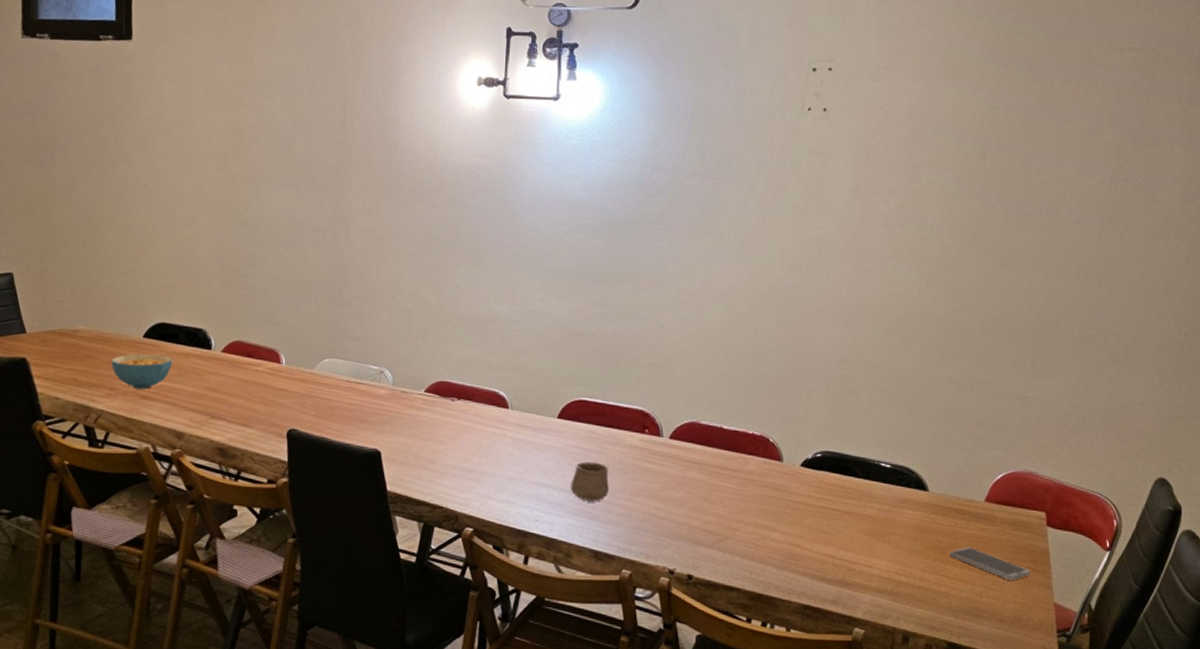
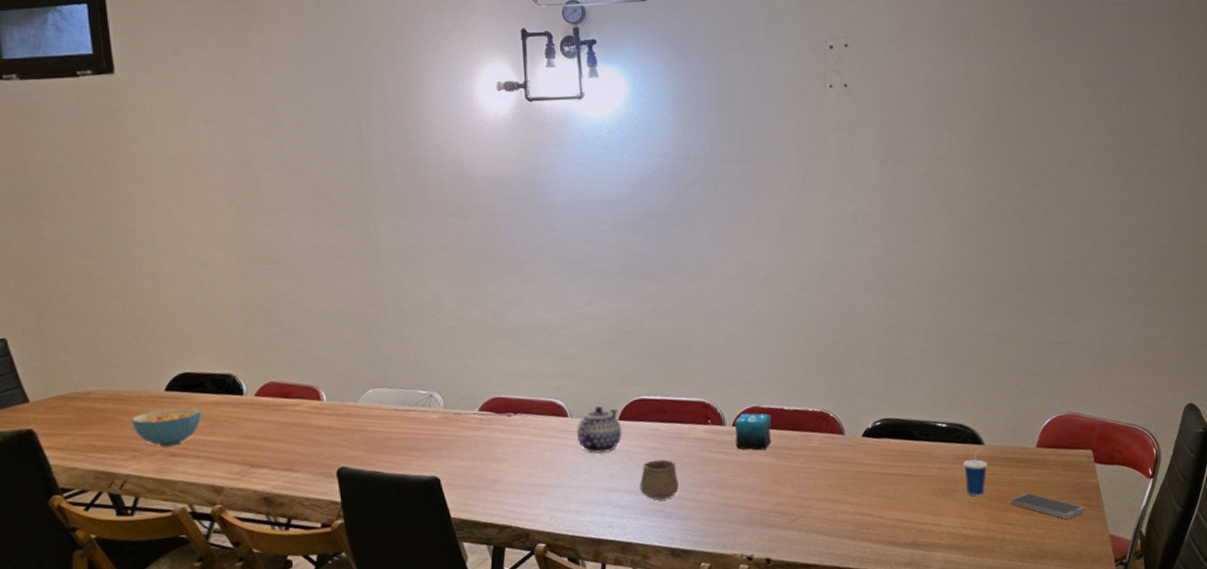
teapot: none [515,401,560,448] -> present [577,405,622,454]
candle: none [670,428,710,466] -> present [735,413,772,451]
cup: none [904,494,930,543] -> present [963,448,988,497]

